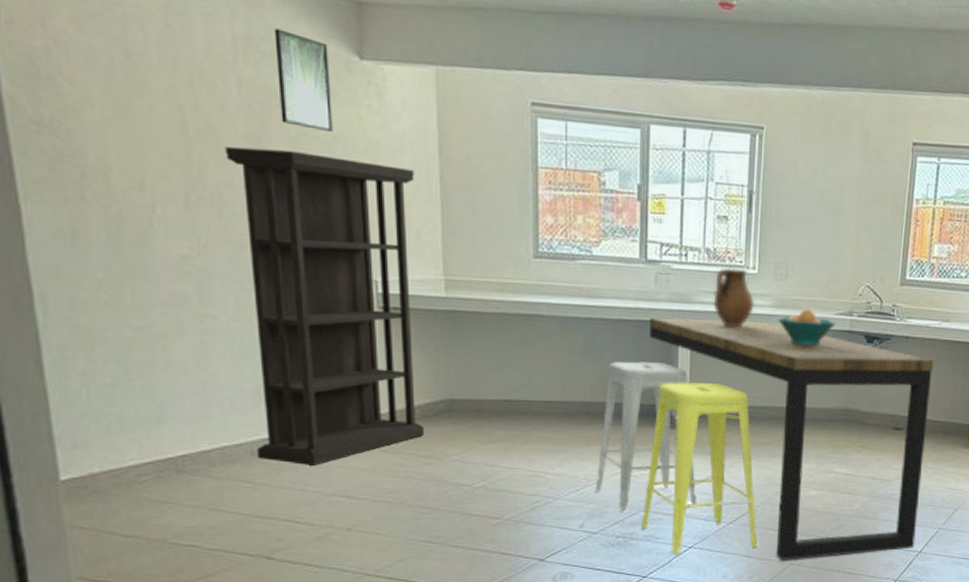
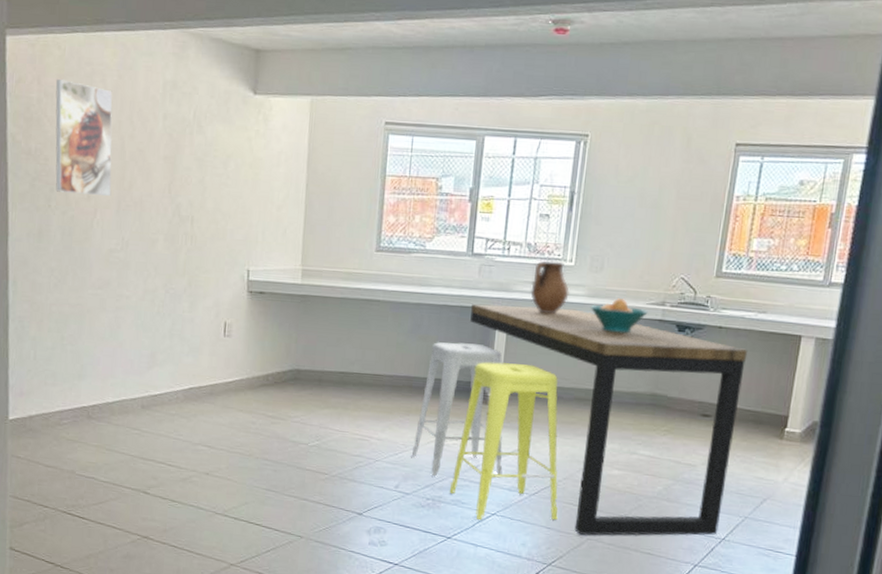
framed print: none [70,23,174,185] -> present [55,79,113,196]
bookcase: present [225,146,425,466] -> none [145,165,287,419]
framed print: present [274,28,334,133] -> none [191,74,231,153]

